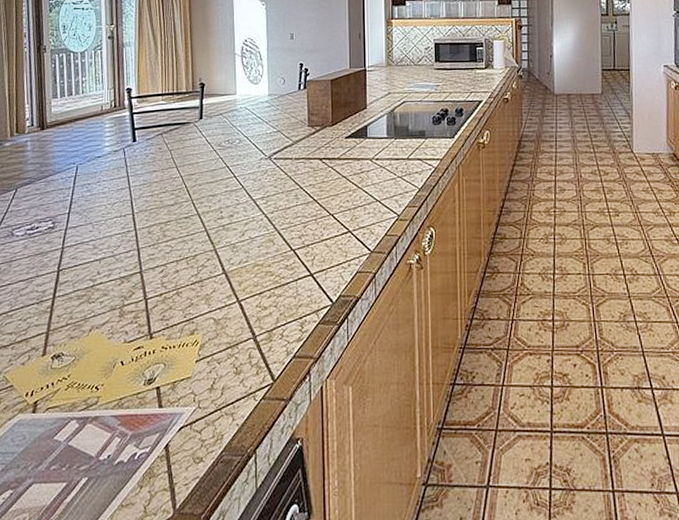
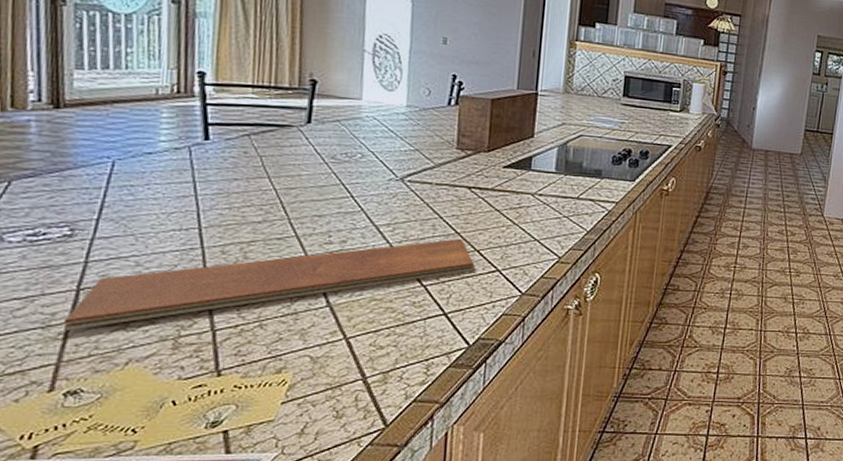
chopping board: none [50,205,330,305] -> present [63,238,474,331]

